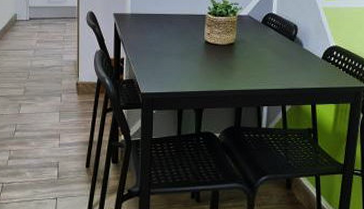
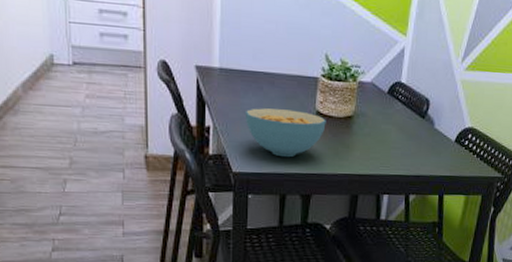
cereal bowl: none [150,42,213,79] -> present [245,108,326,158]

